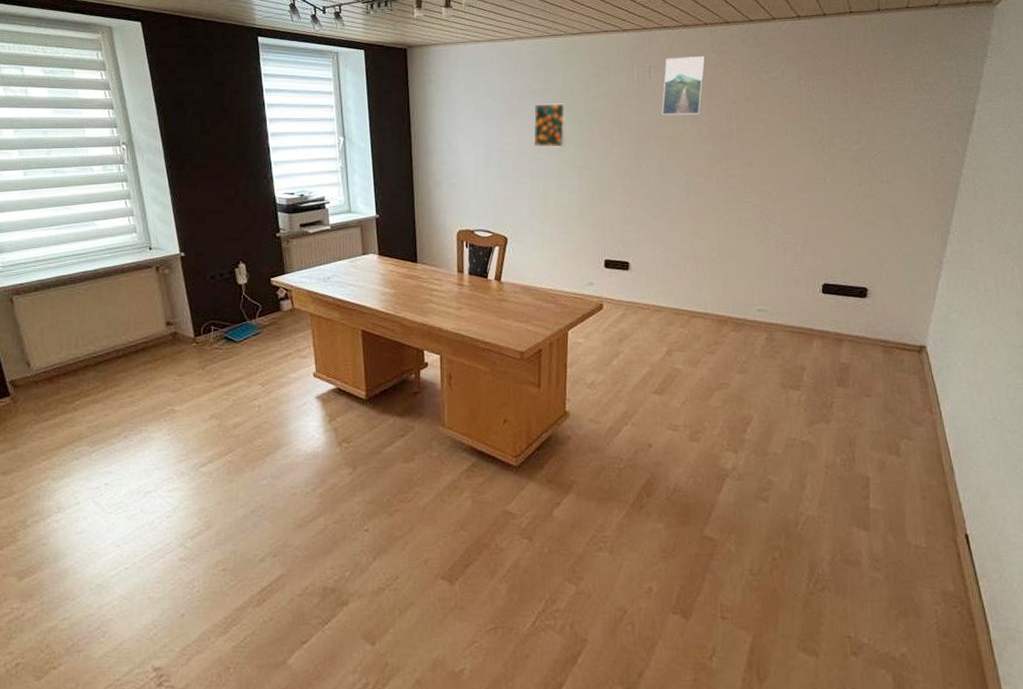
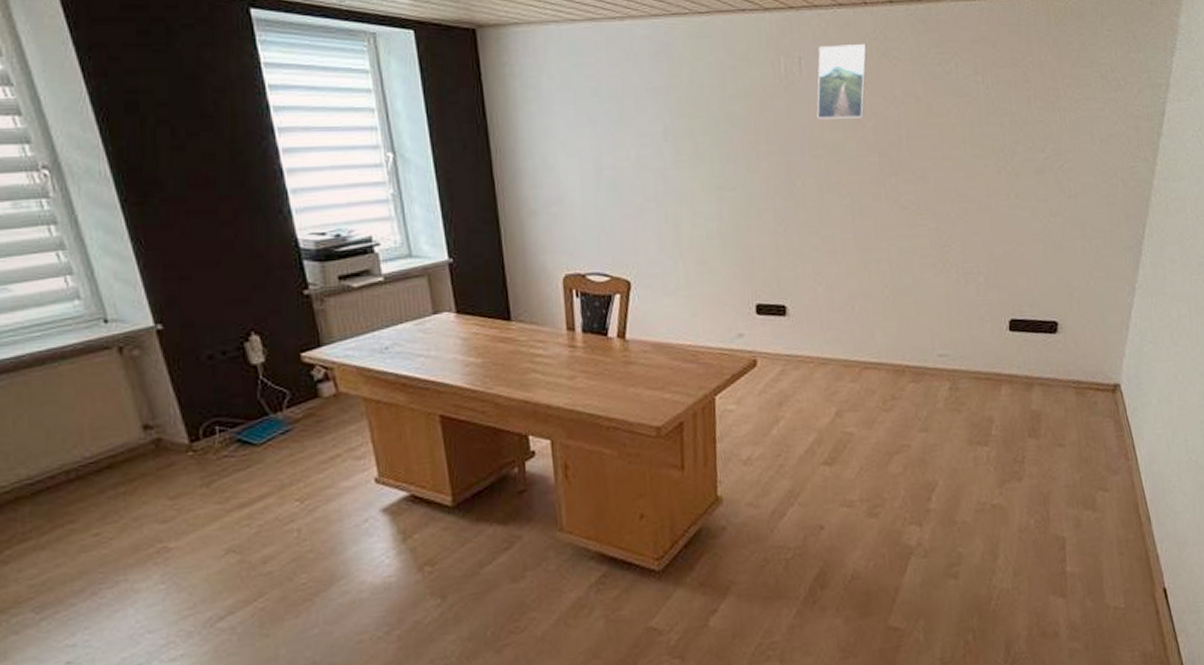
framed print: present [533,103,567,148] -> none [655,104,700,163]

